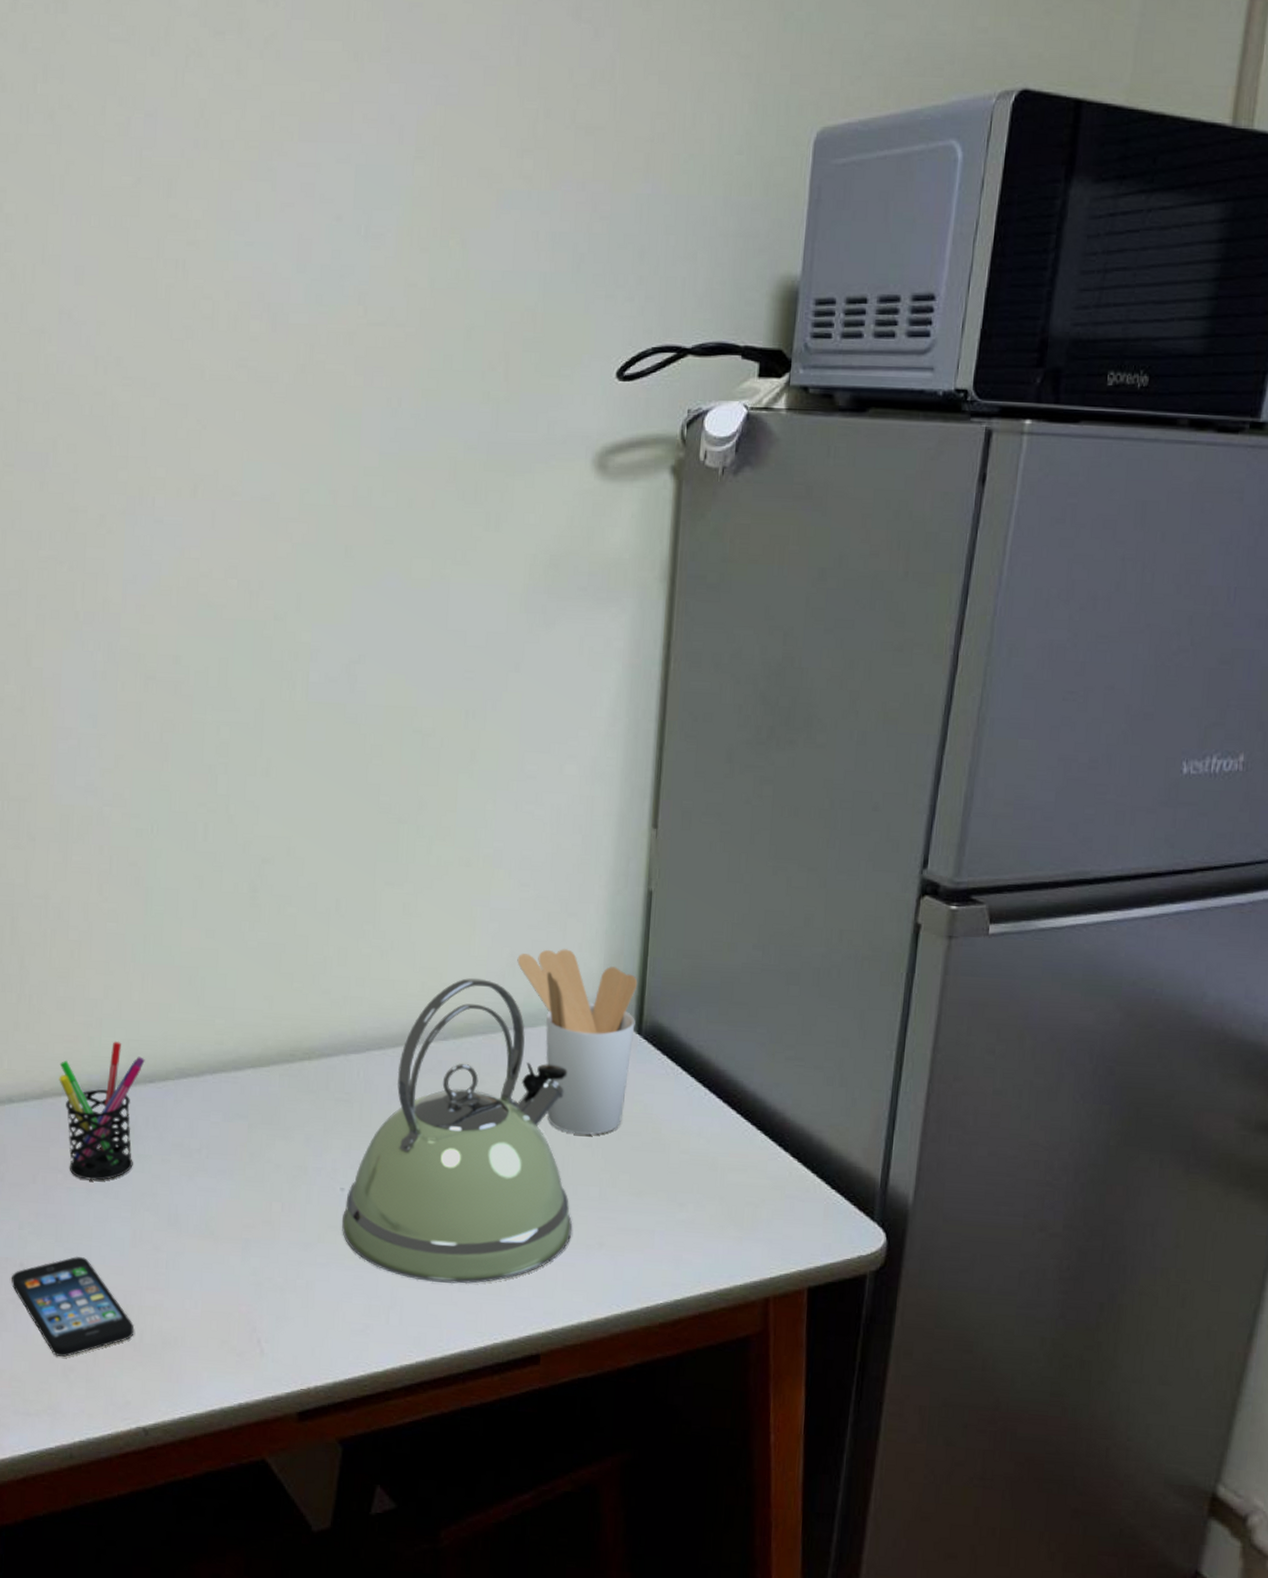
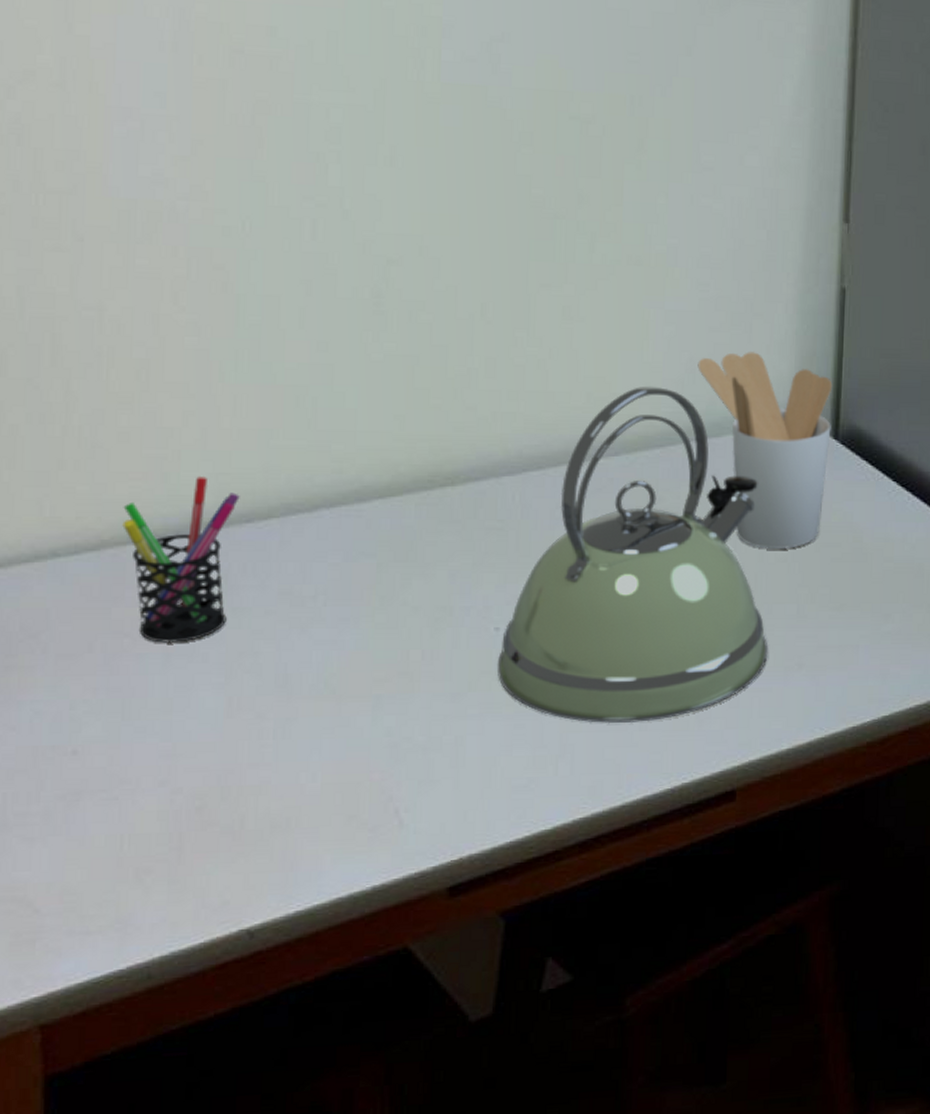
smartphone: present [11,1256,135,1357] -> none [61,734,233,859]

